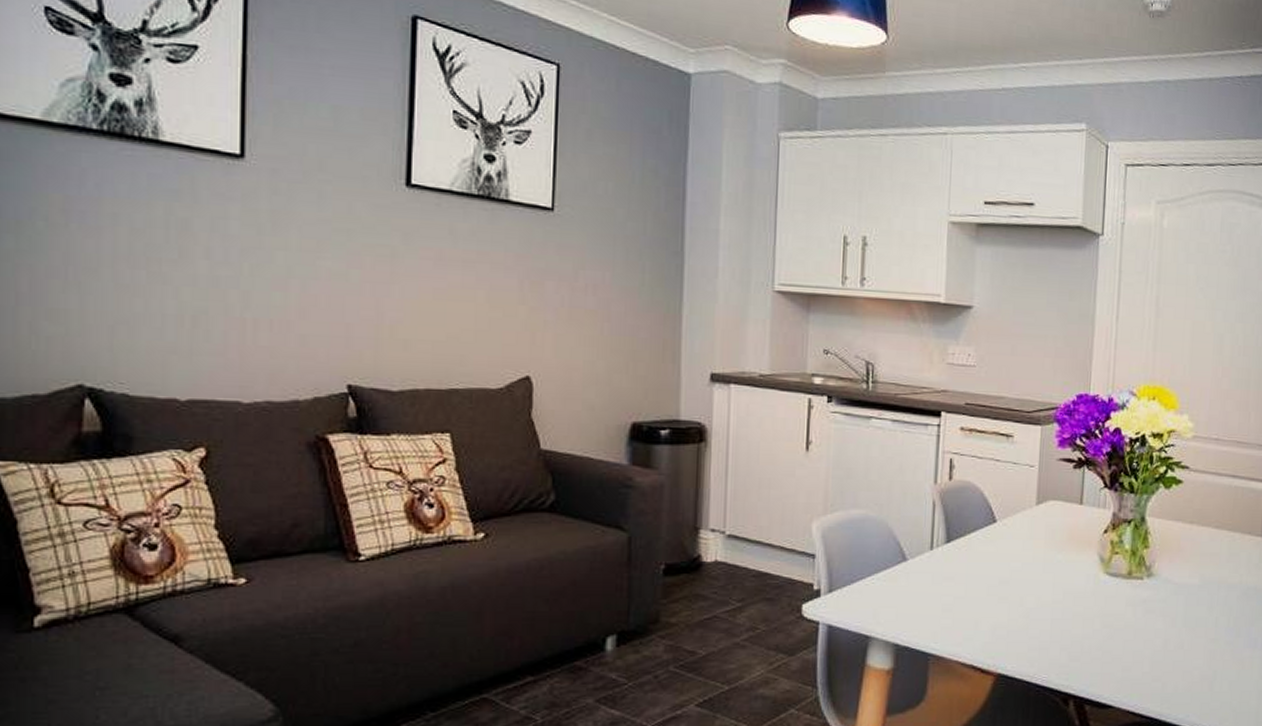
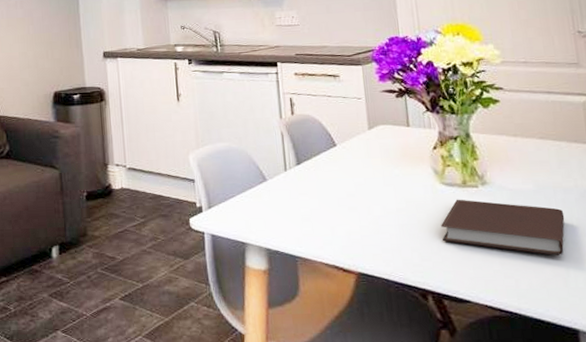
notebook: none [1095,592,1224,657] -> present [441,199,565,255]

